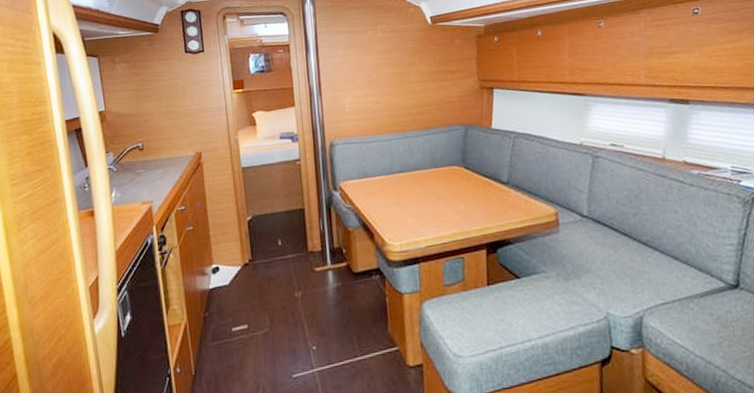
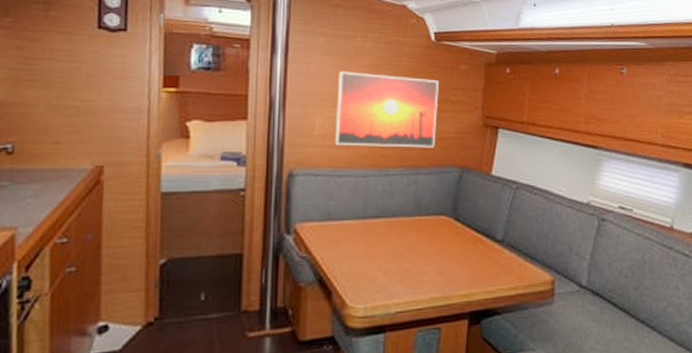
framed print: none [358,55,442,118] -> present [334,71,439,148]

